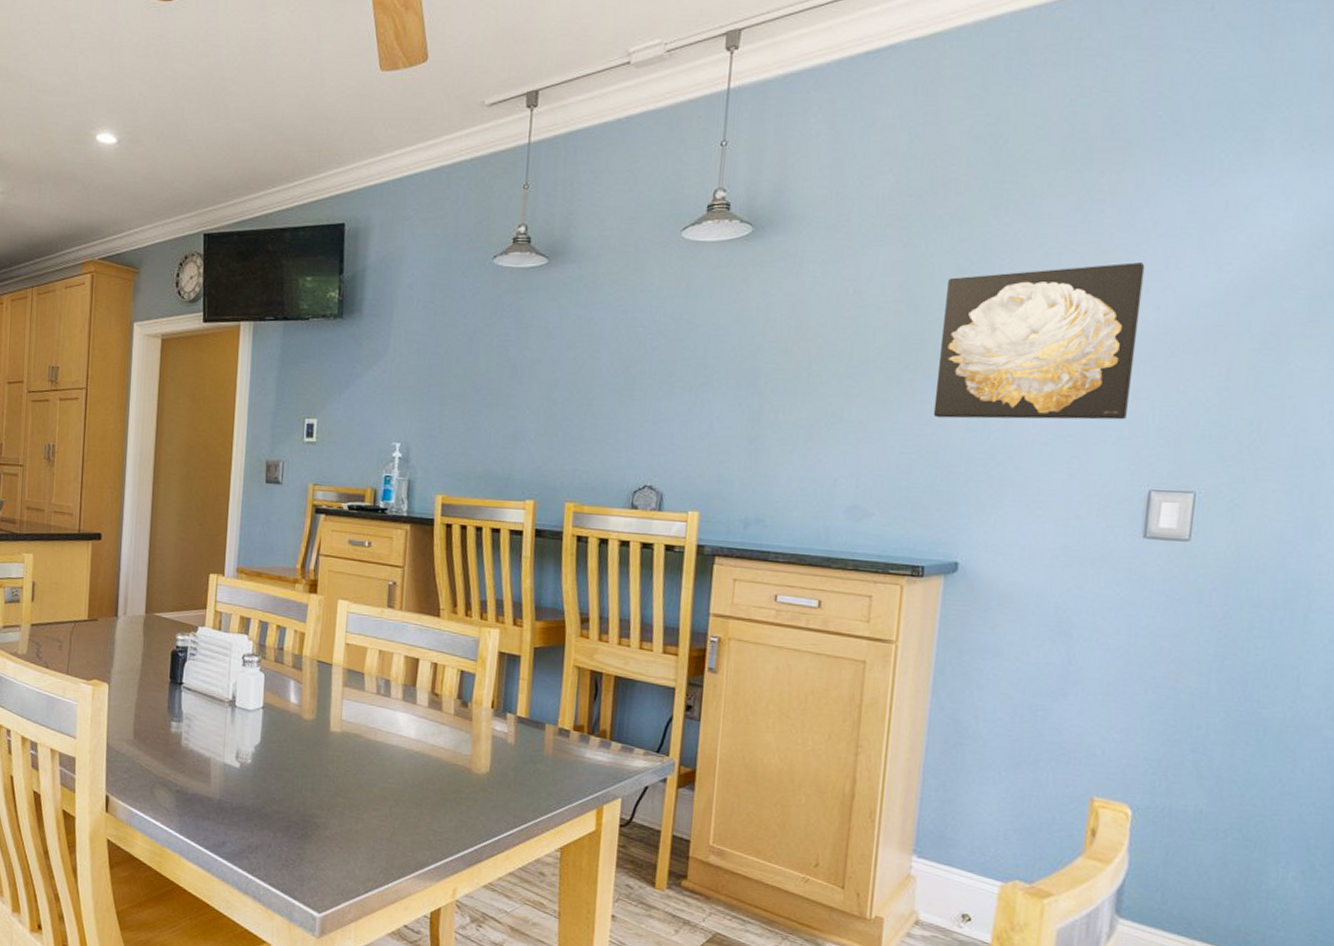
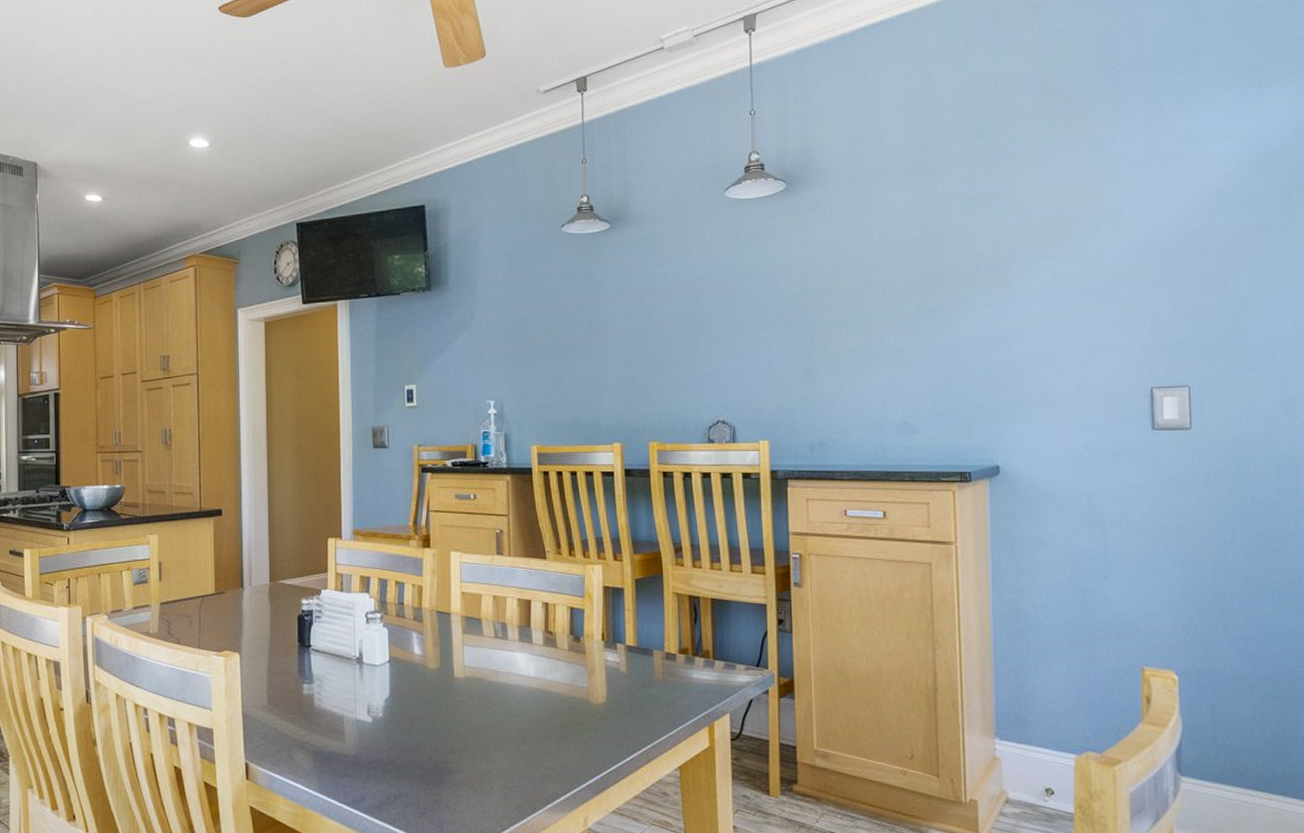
wall art: present [933,262,1145,420] -> none [958,191,1124,339]

